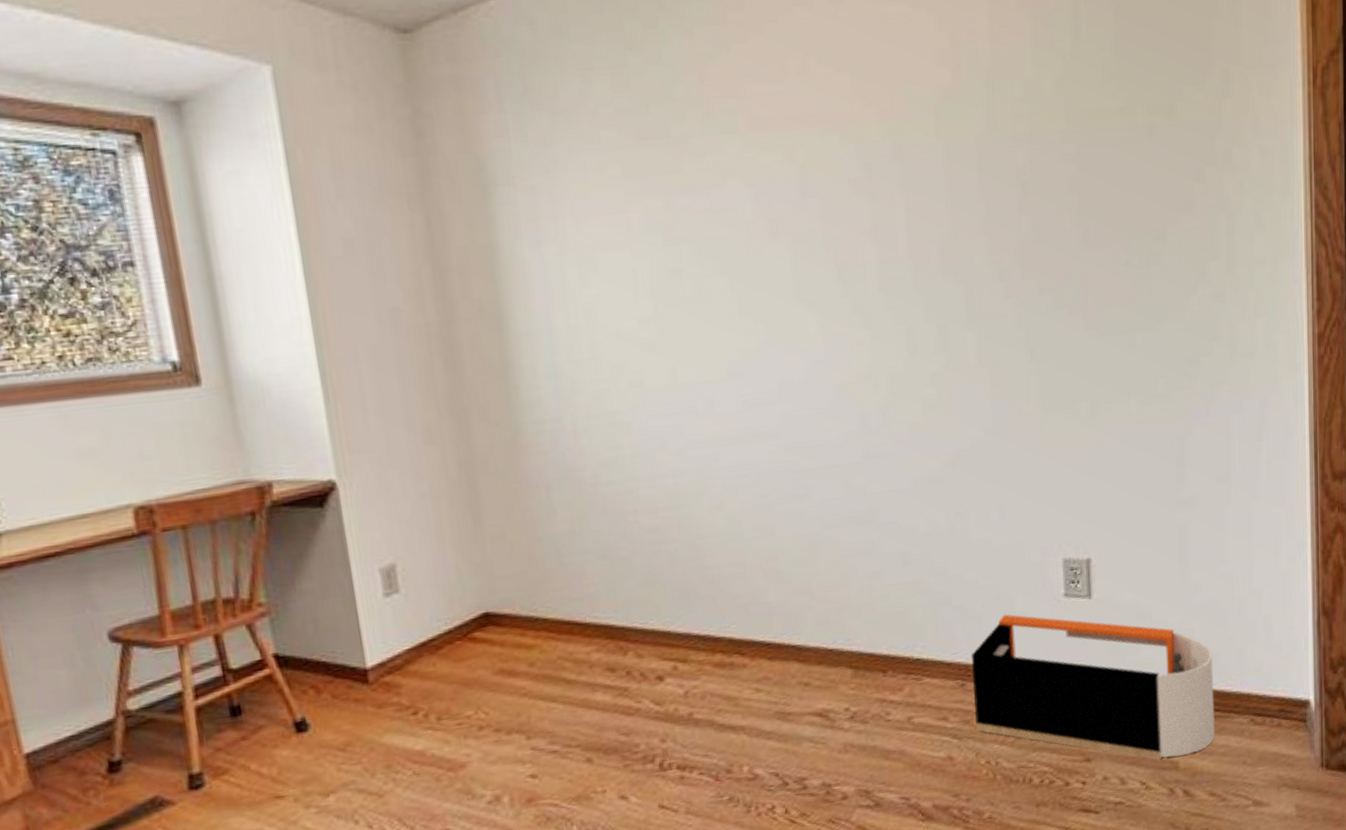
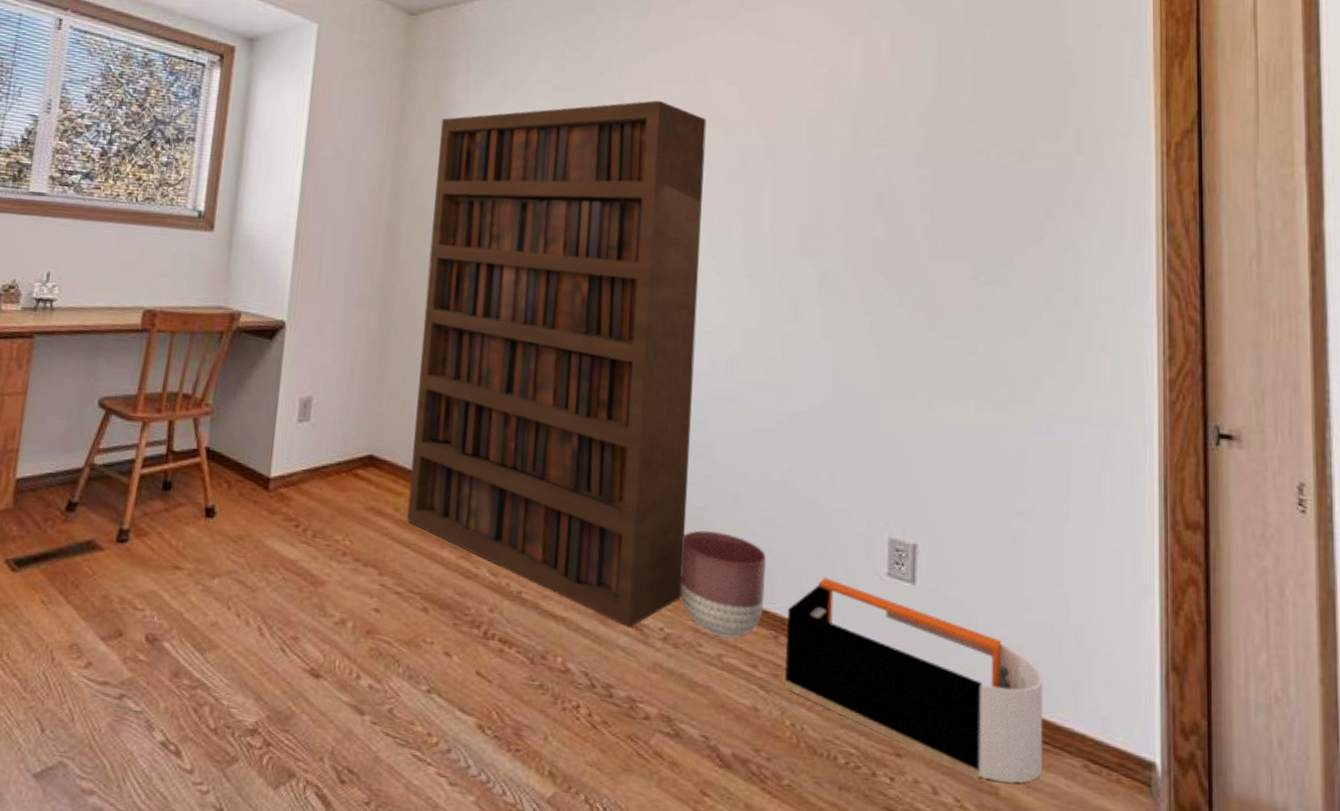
bookcase: none [480,105,864,718] -> present [406,100,707,628]
planter: none [855,596,948,701] -> present [680,530,766,639]

